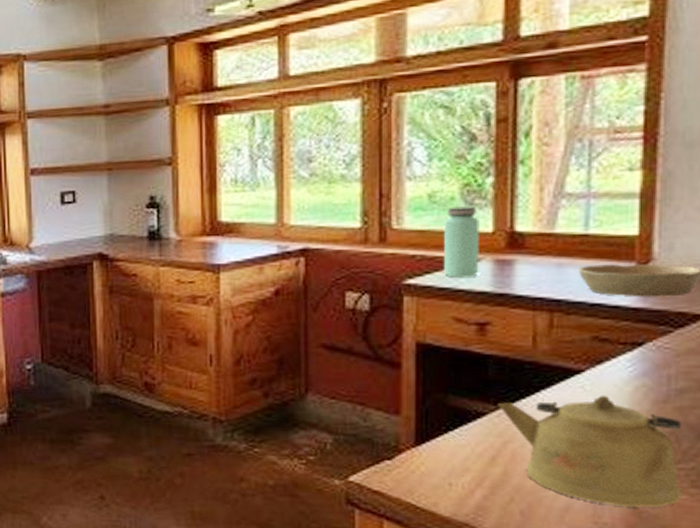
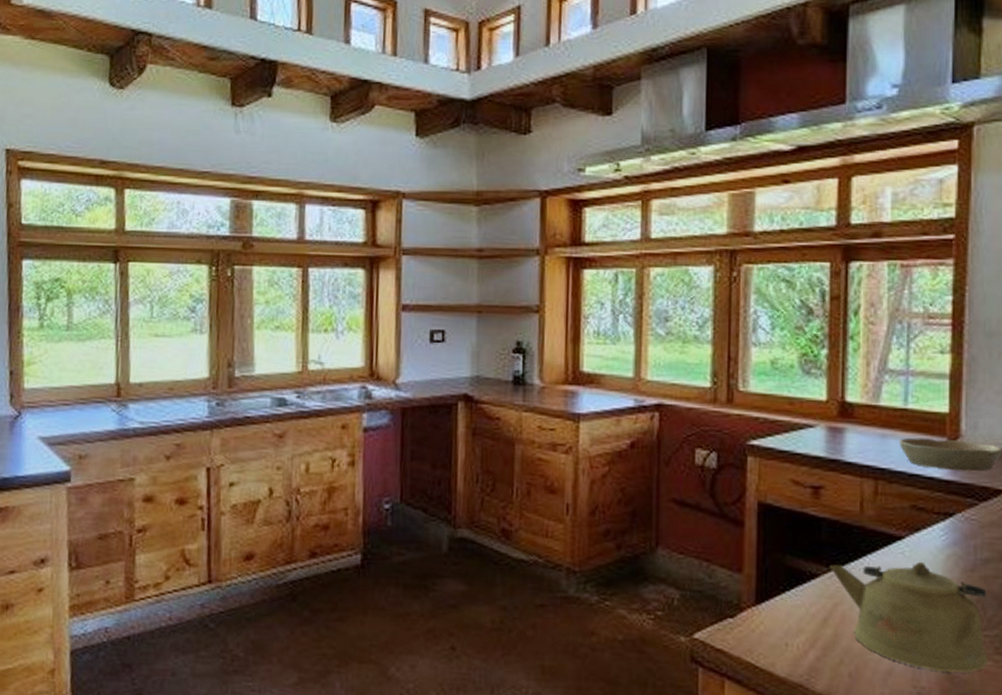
bottle: present [444,206,480,277] -> none [784,374,815,442]

